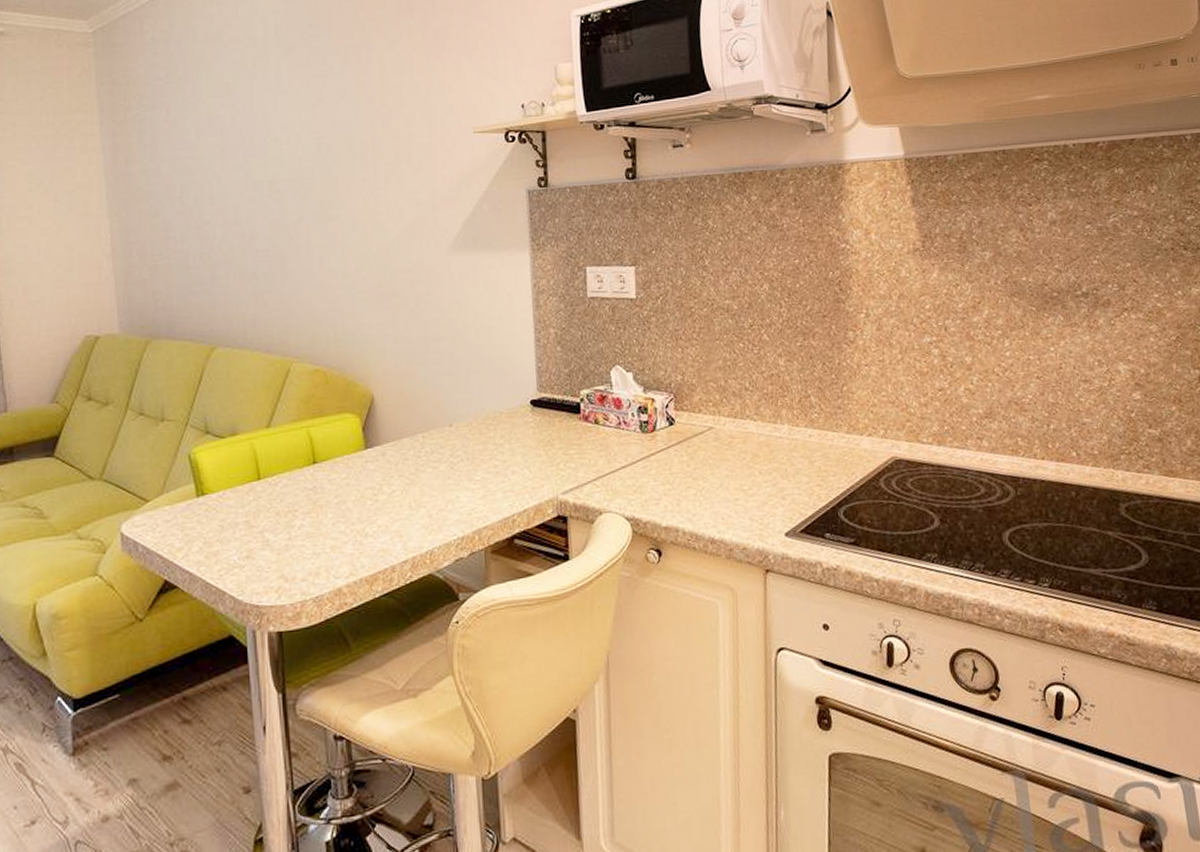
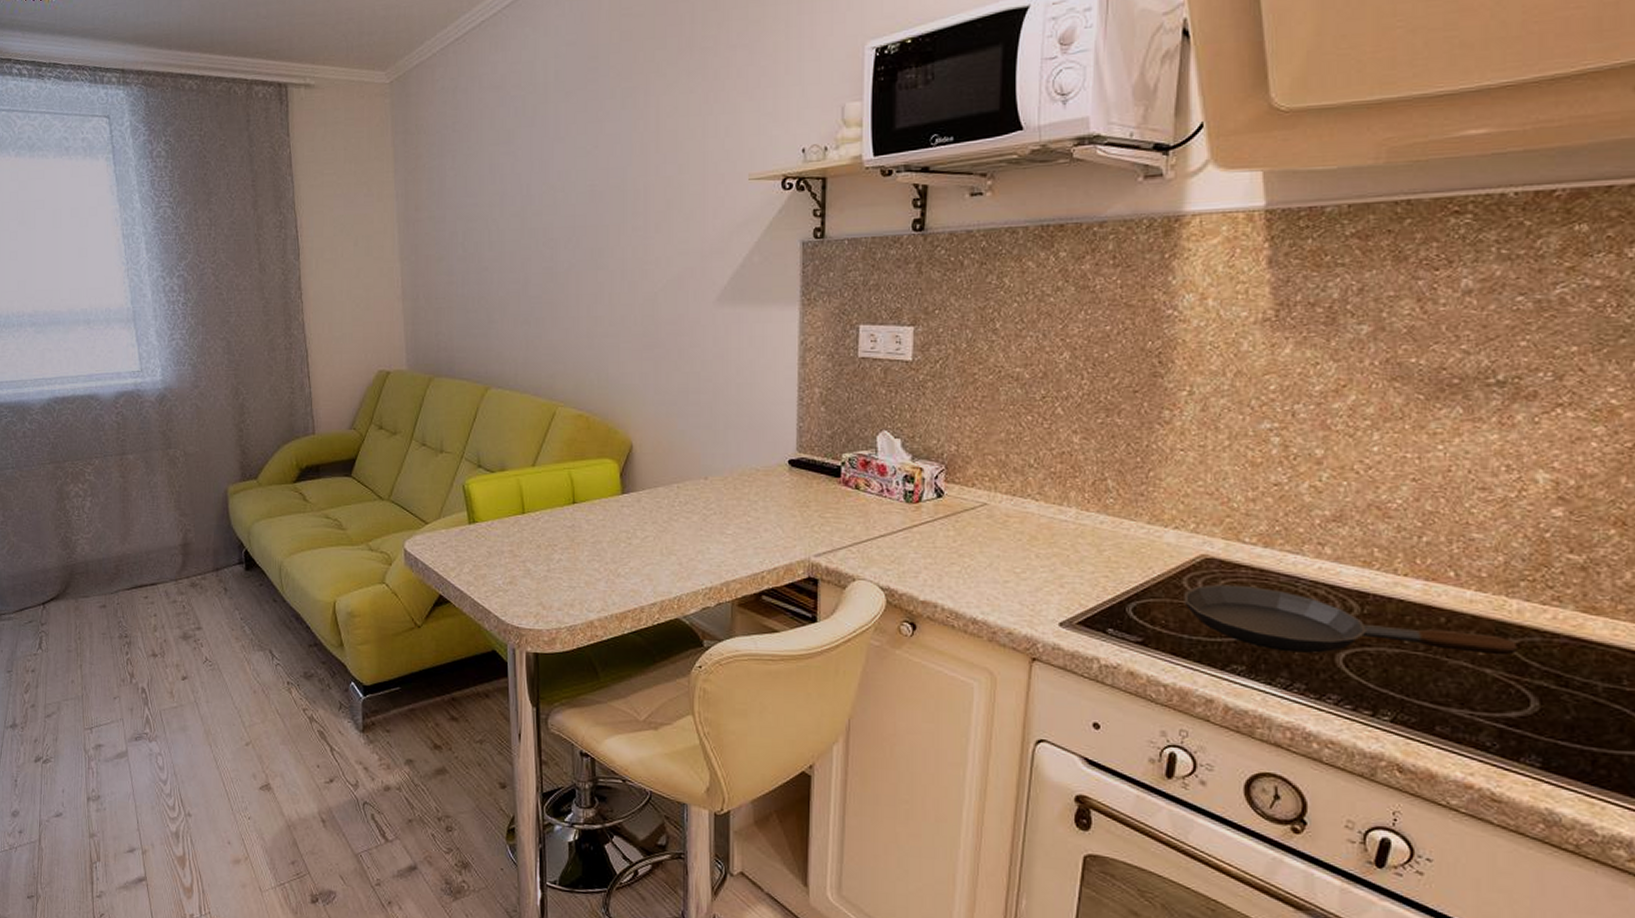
frying pan: none [882,480,1127,537] -> present [1184,584,1517,656]

